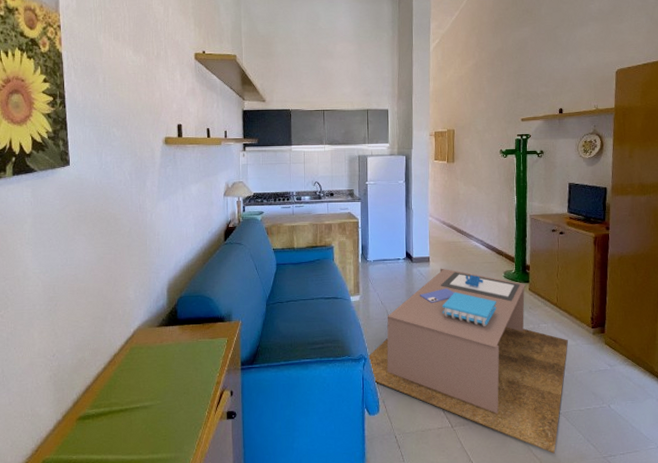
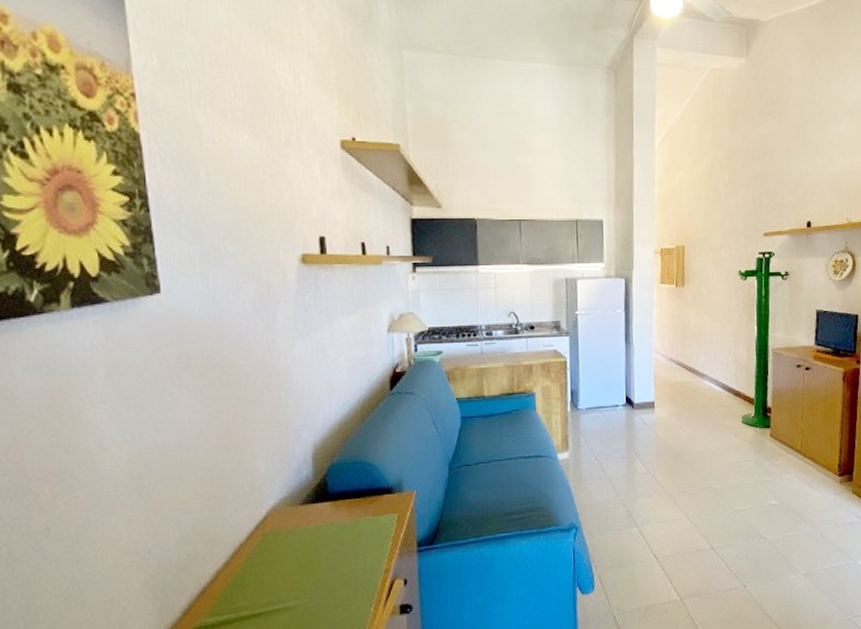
coffee table: present [367,268,568,454] -> none [579,414,813,620]

